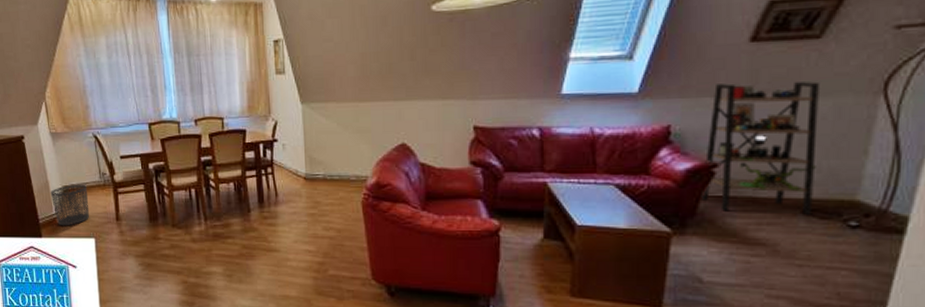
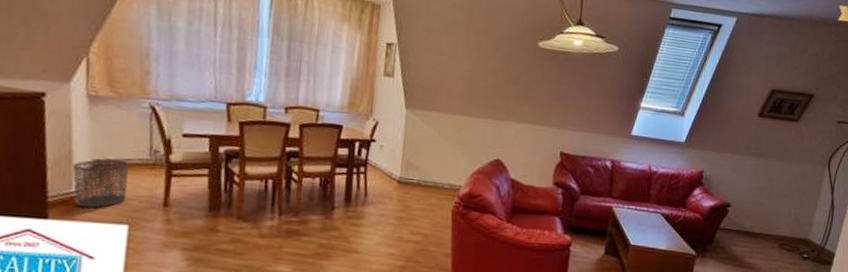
shelving unit: present [701,81,819,215] -> none [717,144,795,248]

